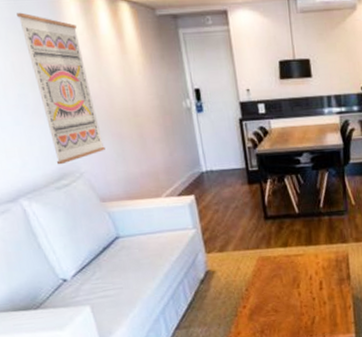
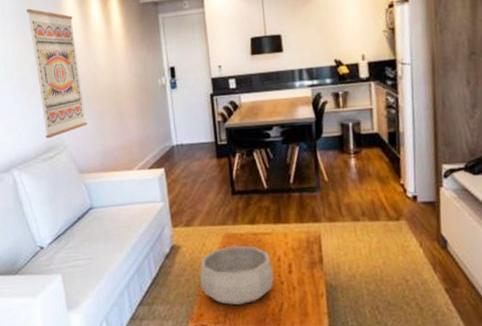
decorative bowl: none [235,267,306,322] -> present [199,245,274,306]

